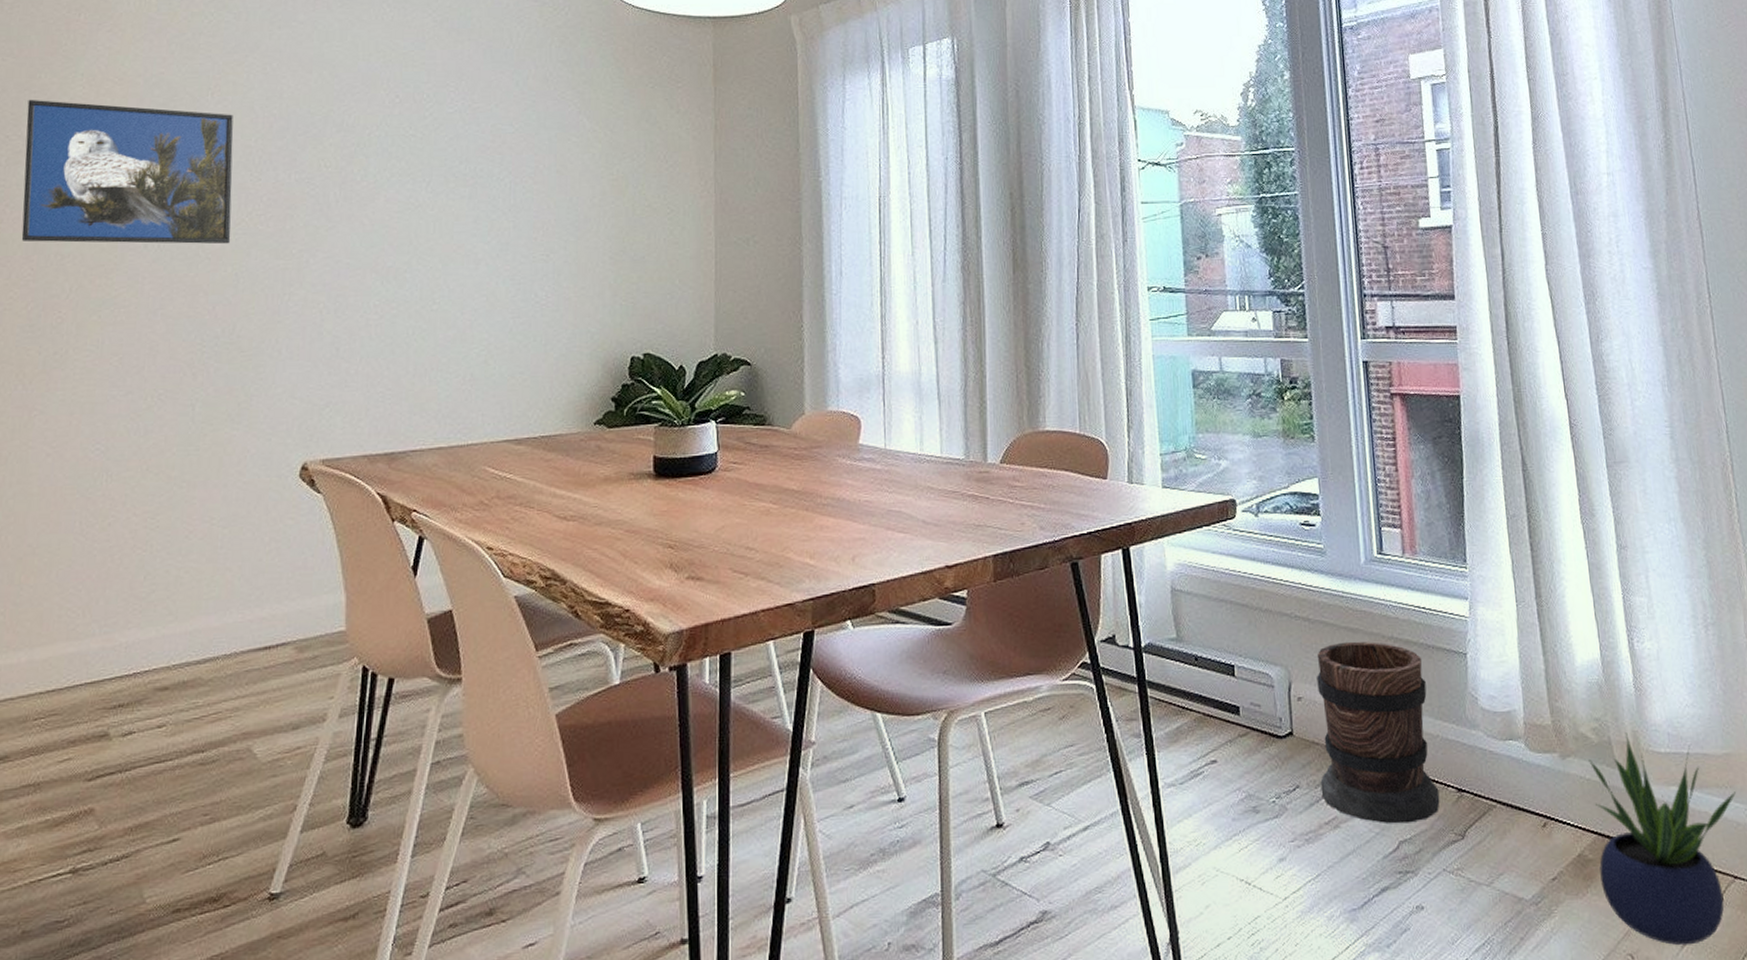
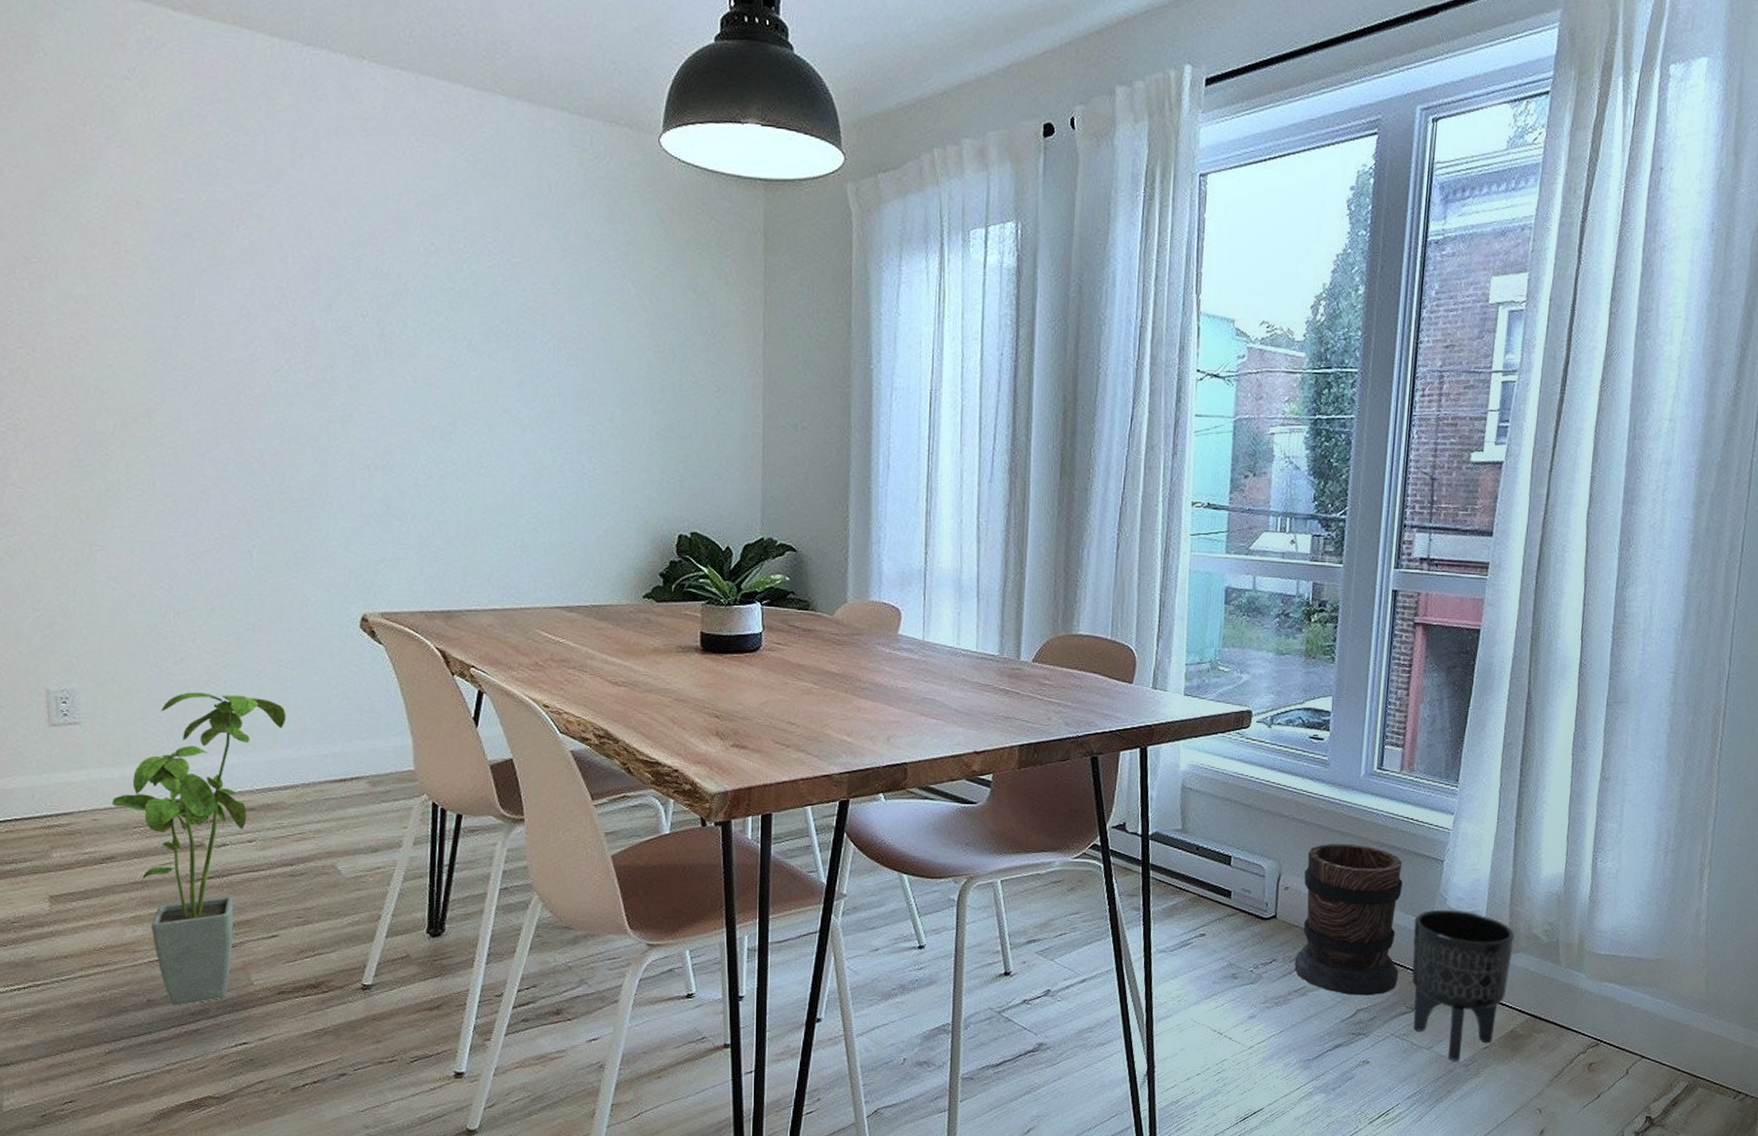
house plant: none [14,559,214,937] -> present [112,692,287,1006]
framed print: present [21,99,234,244] -> none [43,218,272,391]
planter: none [1446,711,1564,899] -> present [1411,909,1515,1061]
potted plant: present [1588,733,1737,946] -> none [1526,936,1660,1106]

